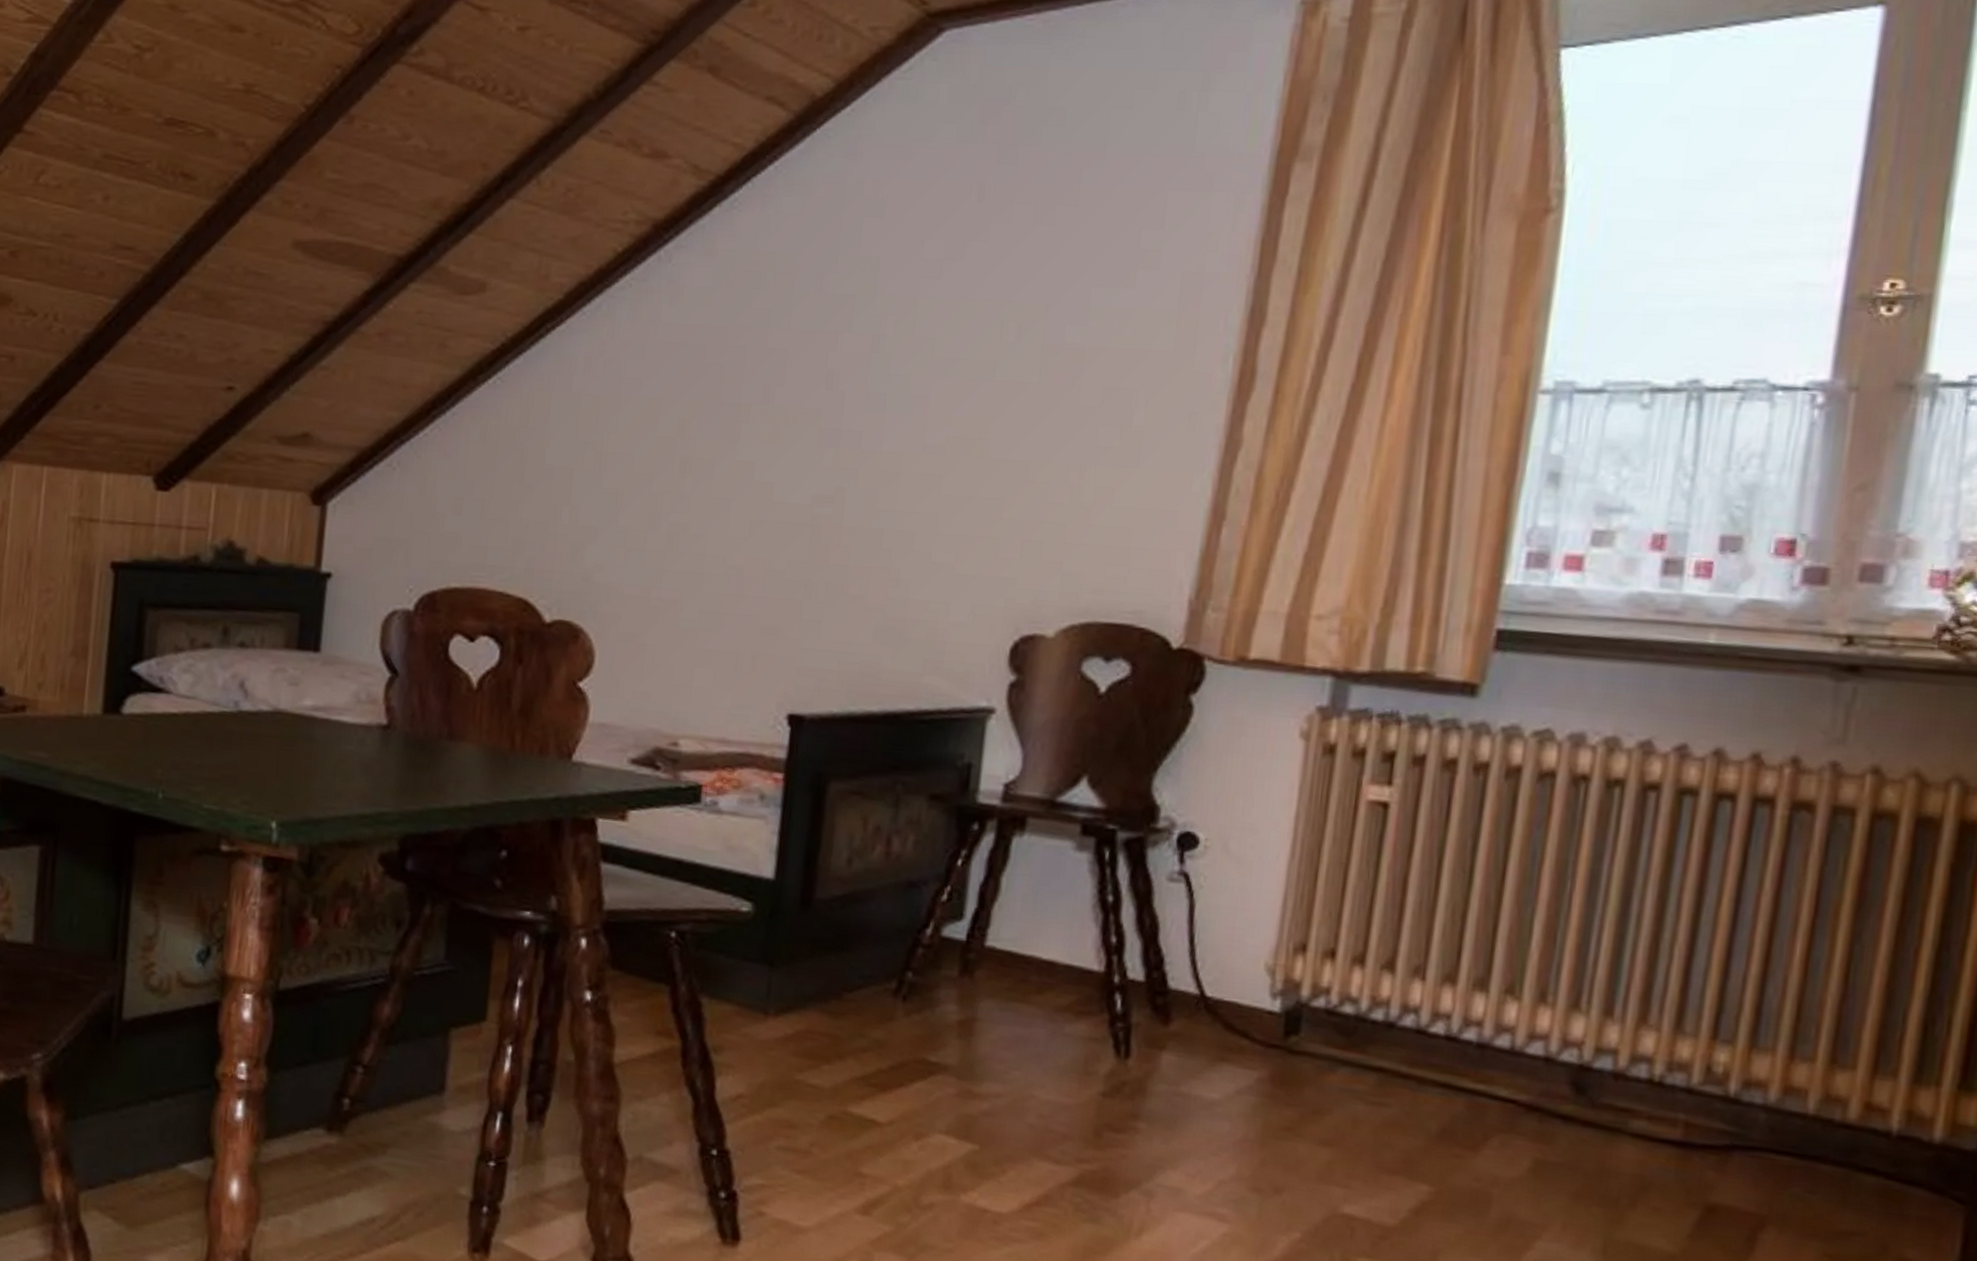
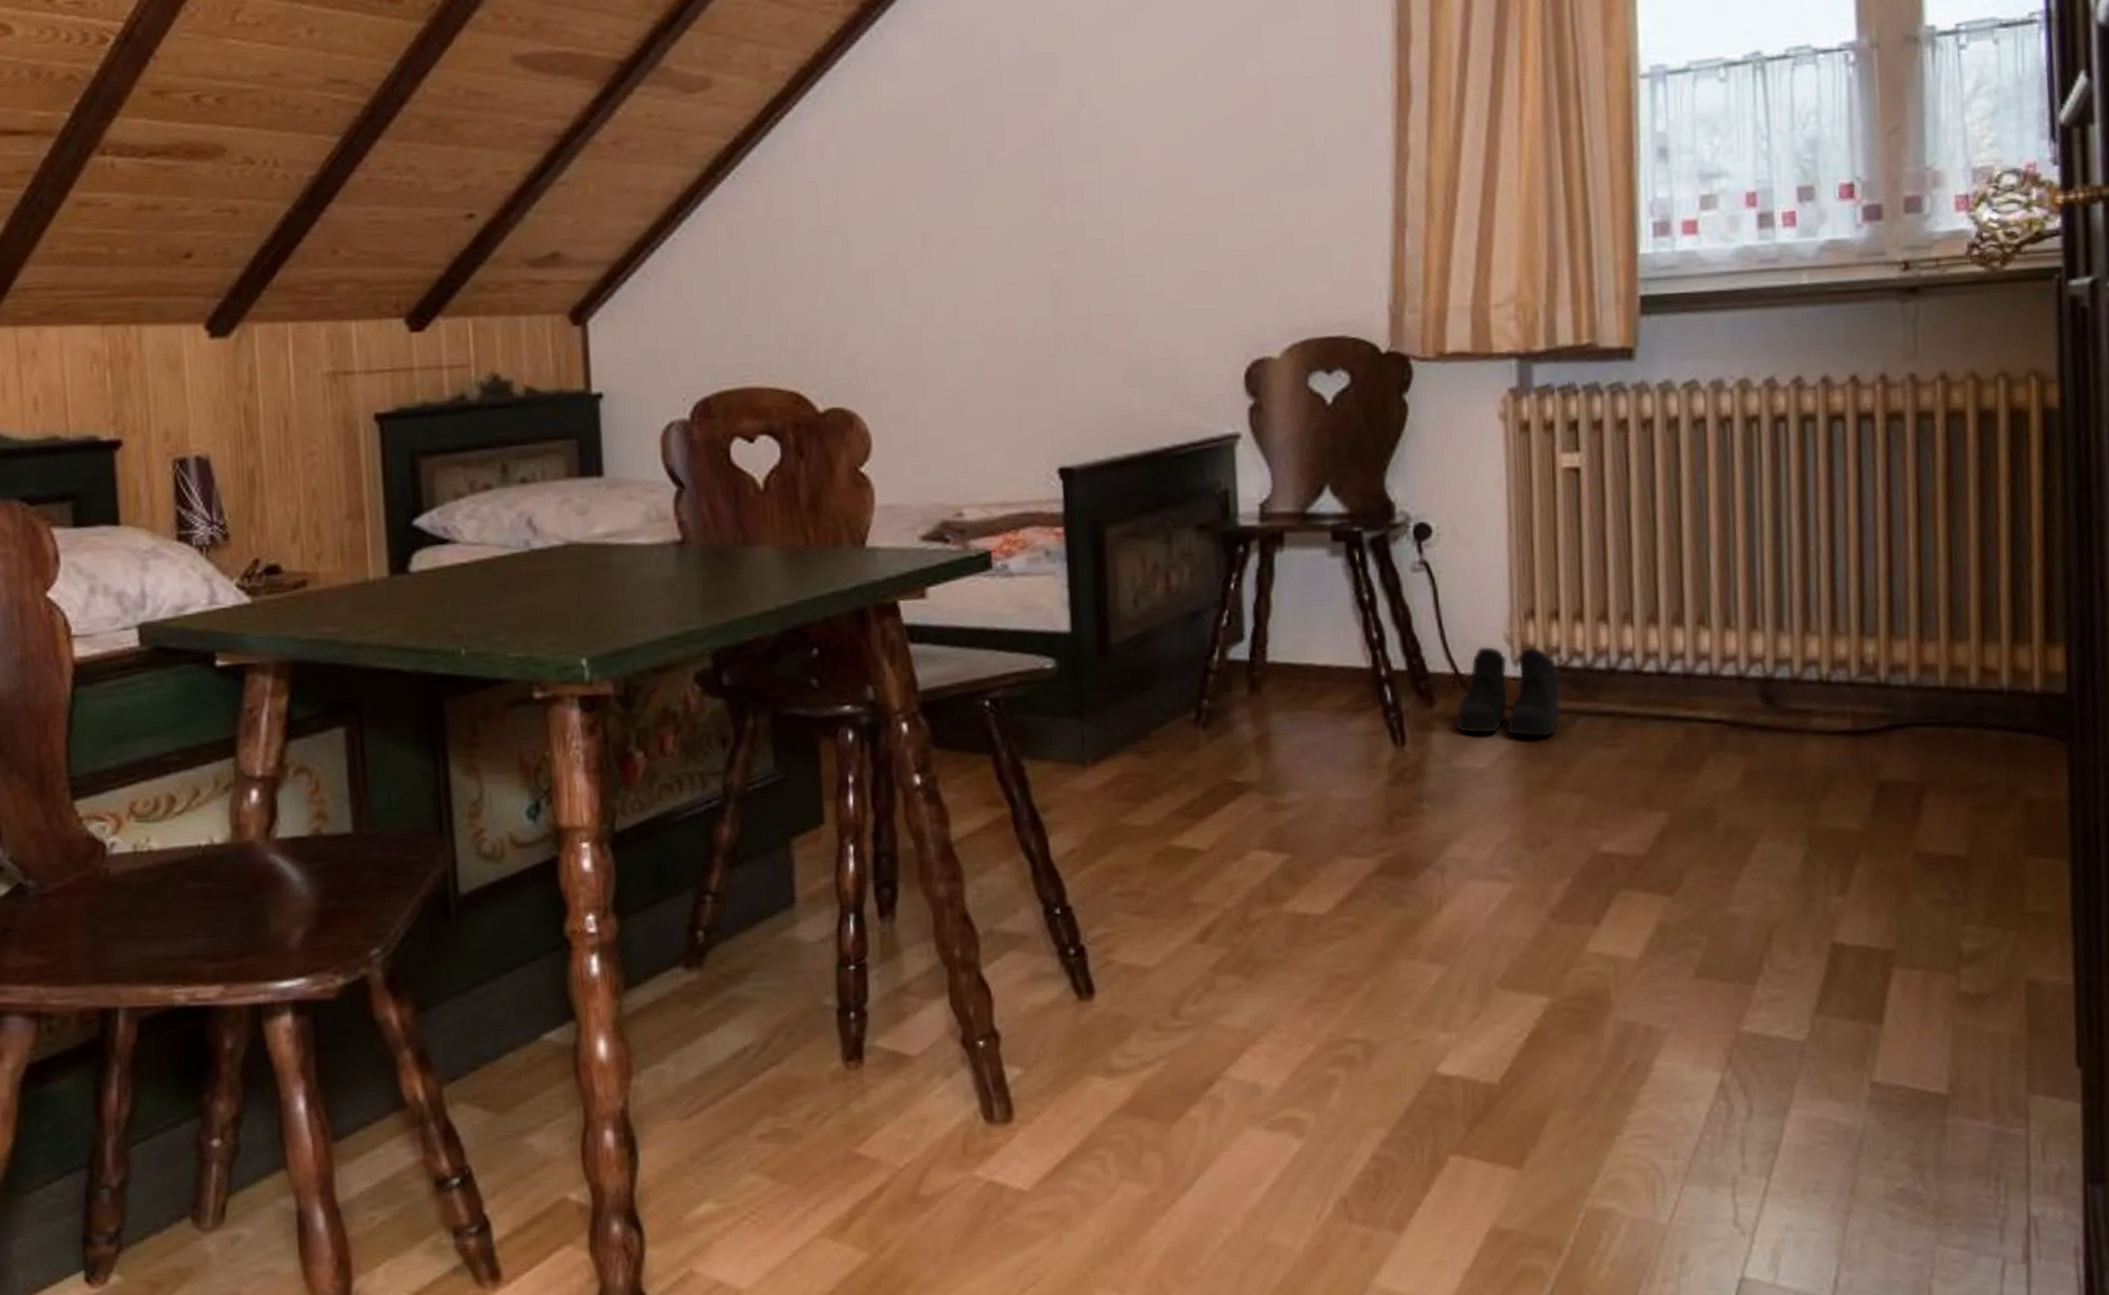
boots: none [1191,972,1324,1081] -> present [1455,646,1561,737]

